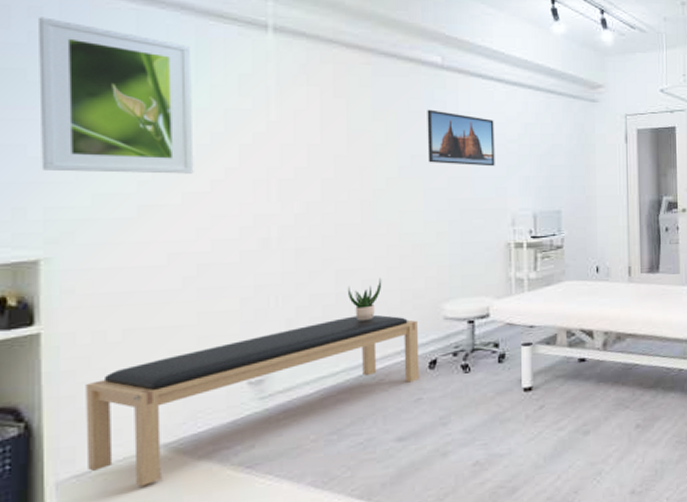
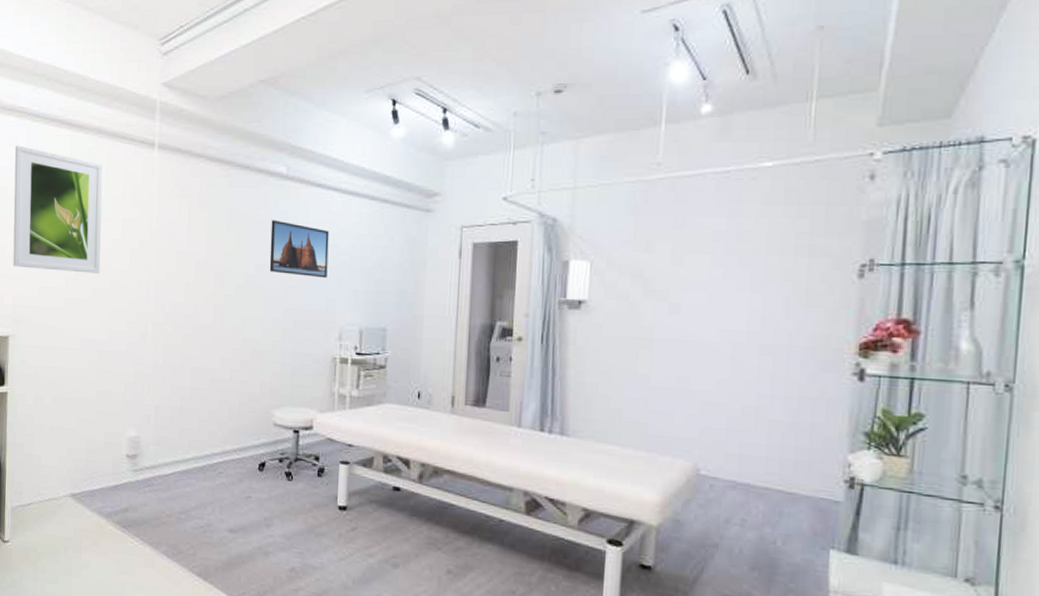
bench: present [86,314,420,486] -> none [28,410,252,524]
potted plant: present [348,277,382,321] -> none [200,378,226,417]

